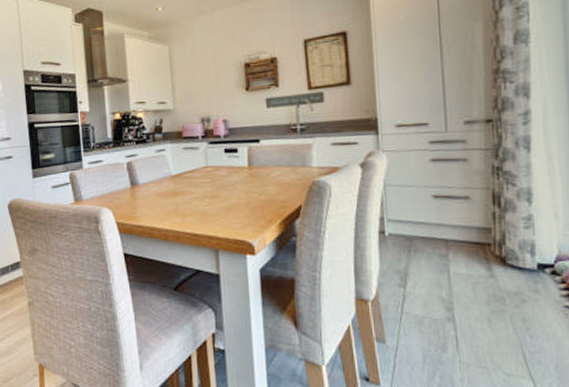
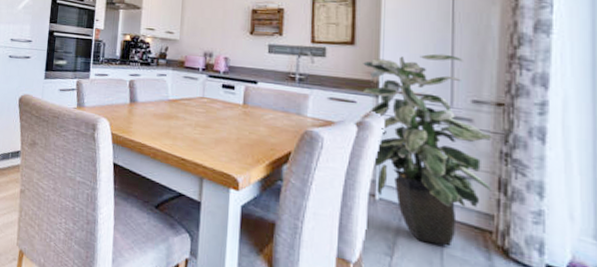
indoor plant: none [360,79,487,267] -> present [362,53,492,247]

